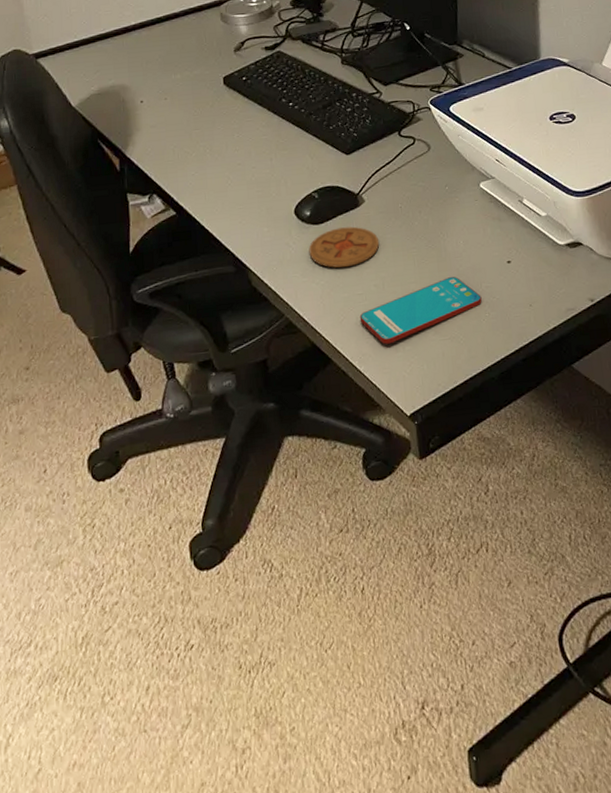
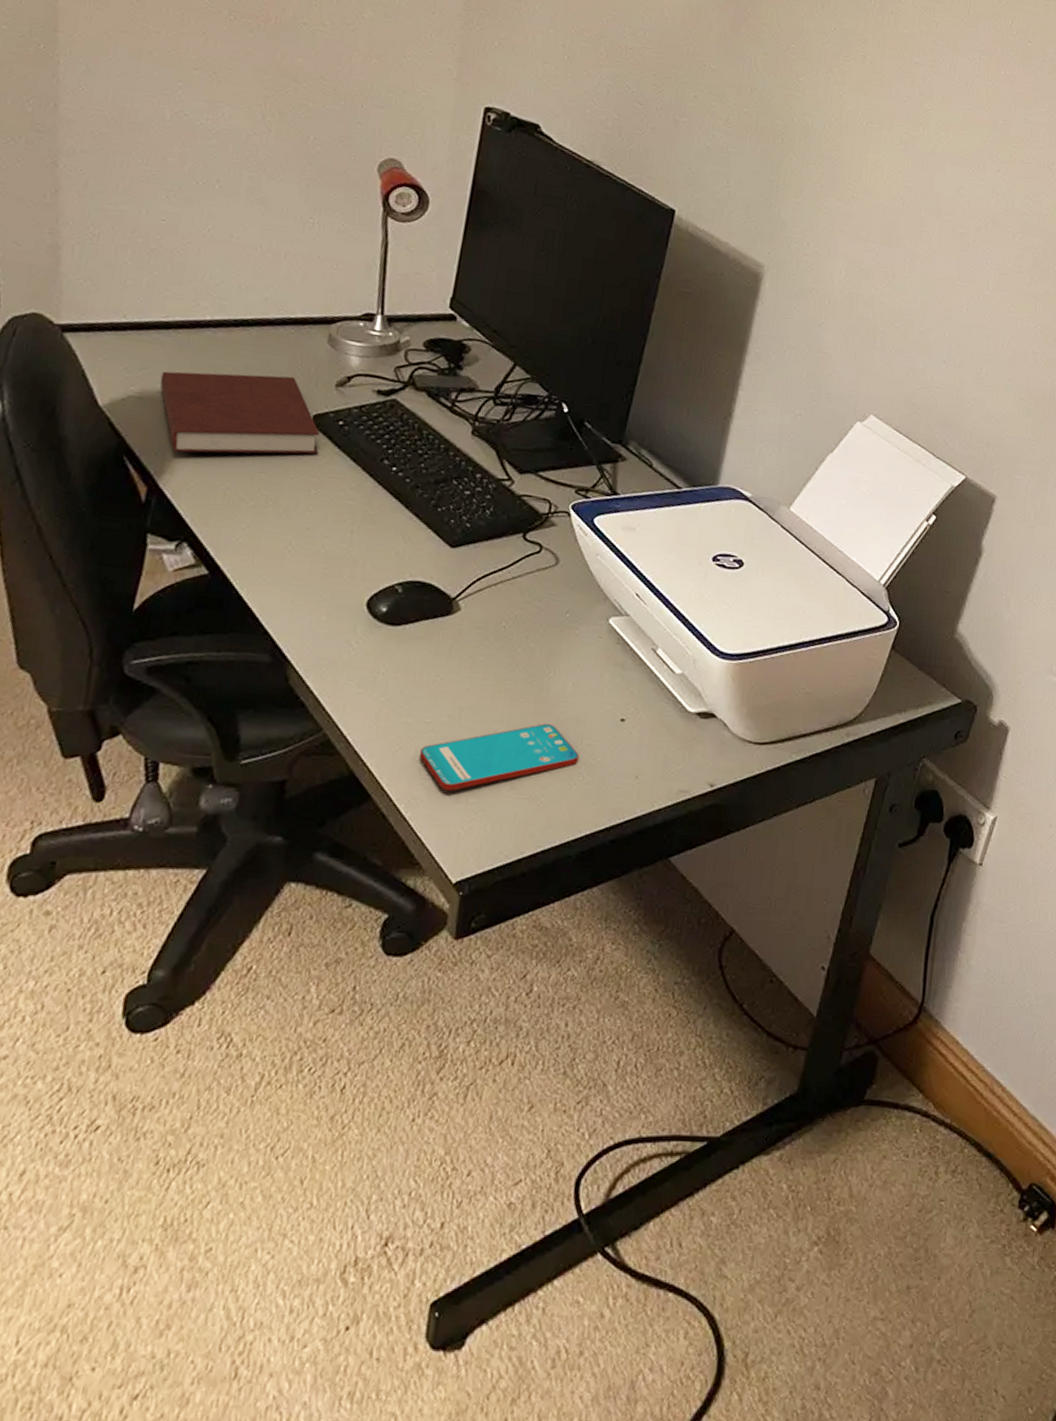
notebook: none [110,52,234,128] -> present [159,371,320,455]
coaster: present [309,226,380,268] -> none [373,635,468,686]

